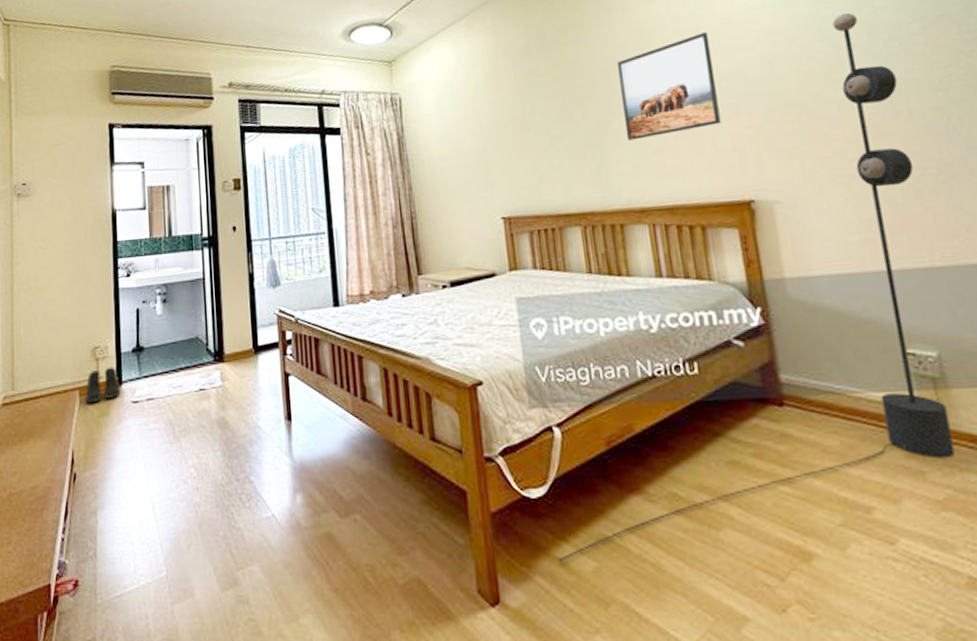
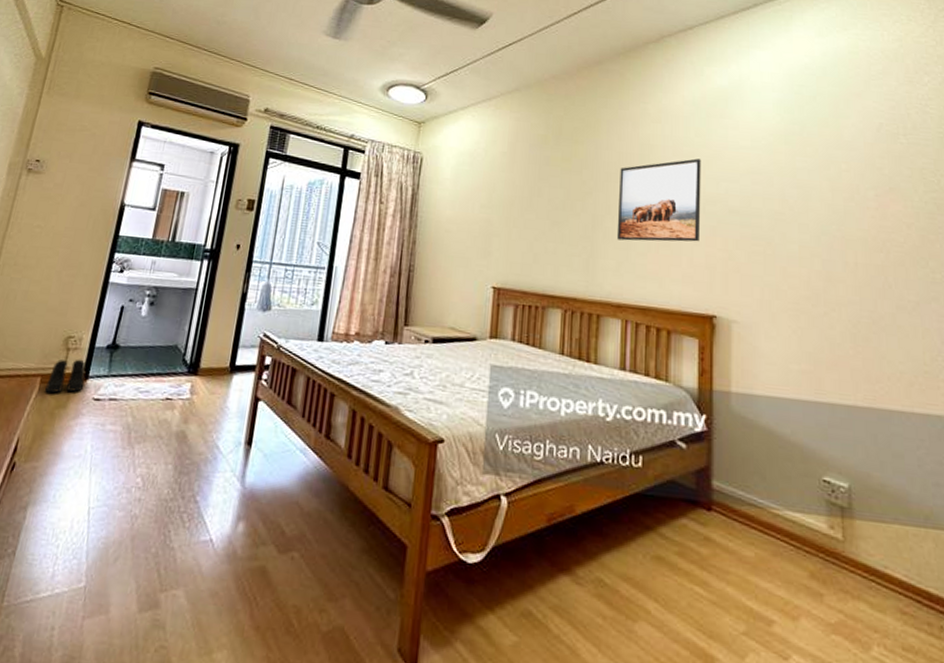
floor lamp: present [557,12,955,563] -> none [480,168,852,632]

